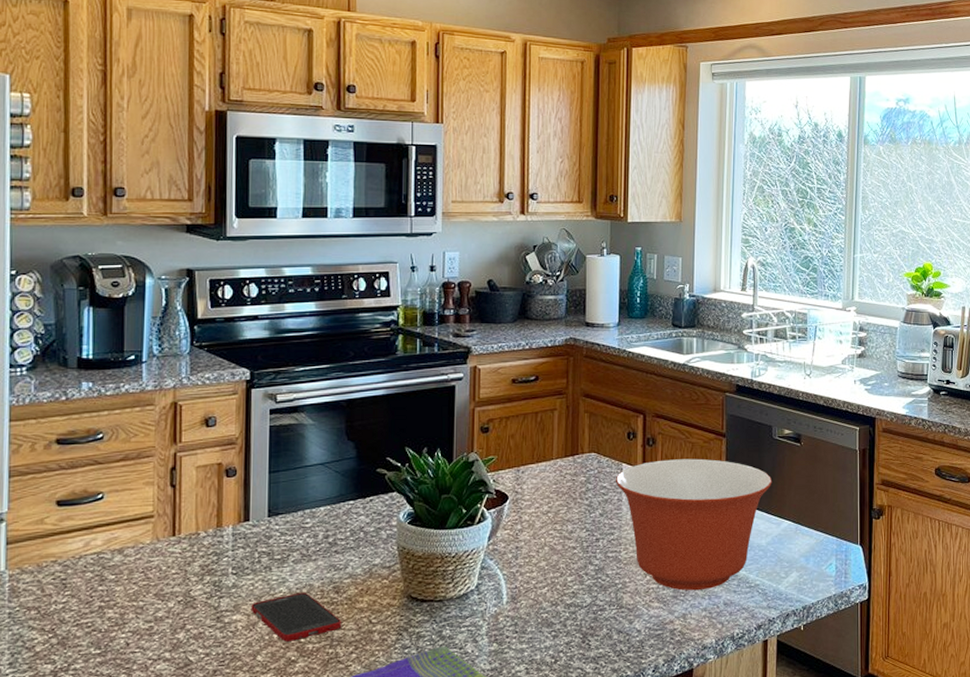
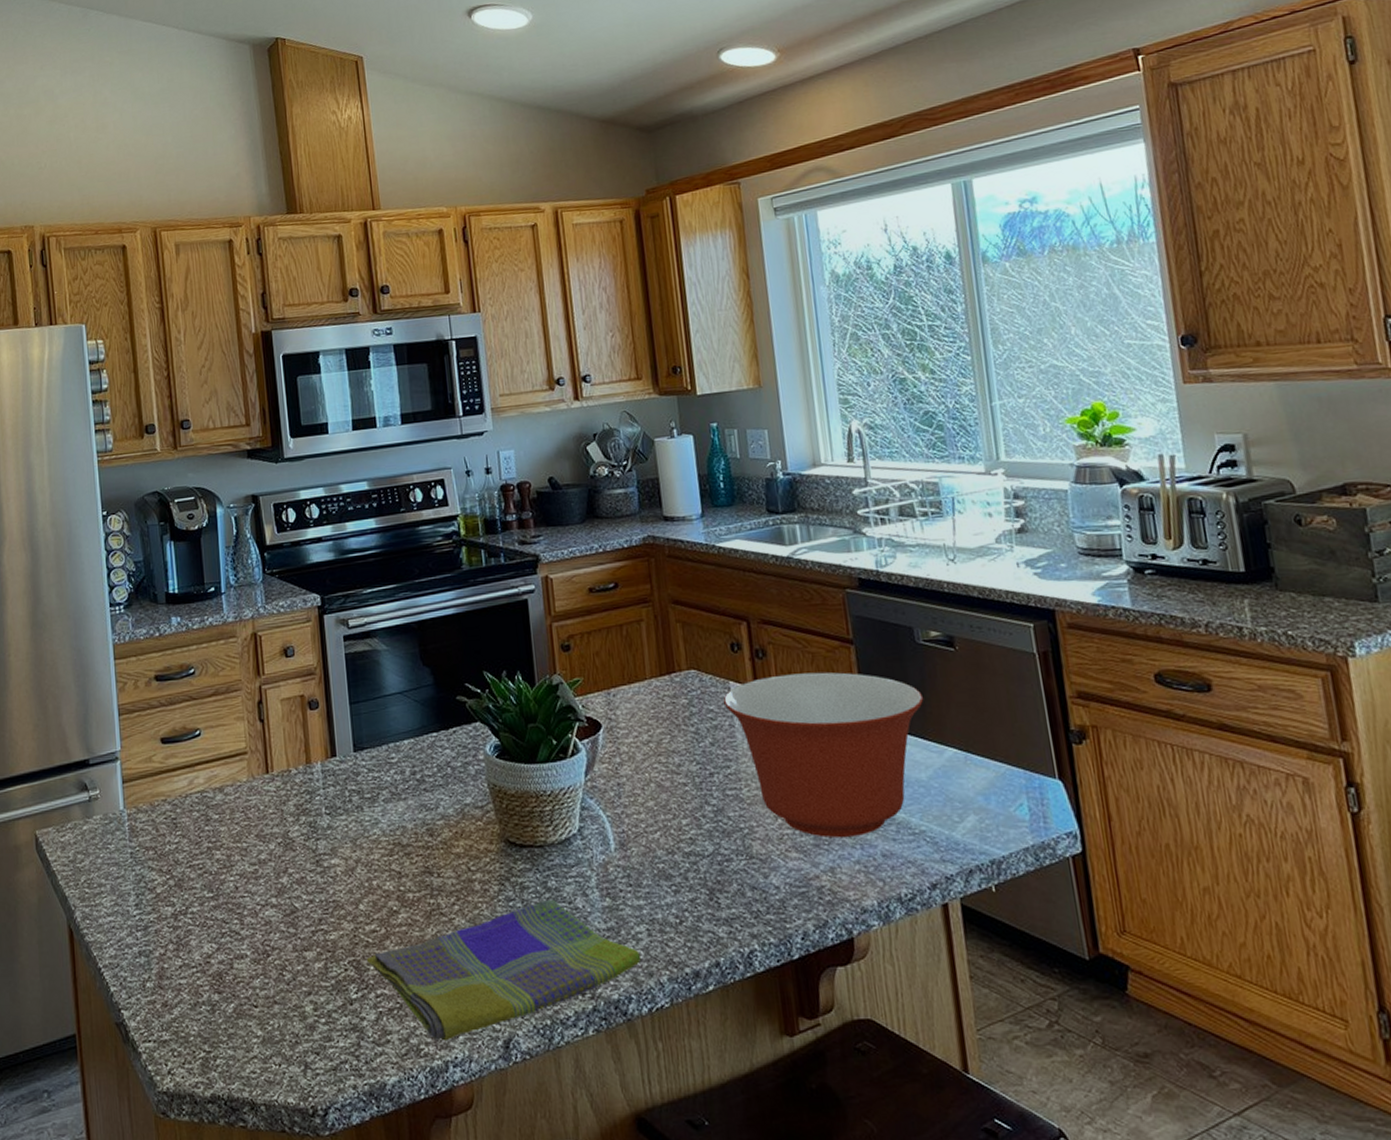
cell phone: present [250,592,341,642] -> none [347,834,439,889]

